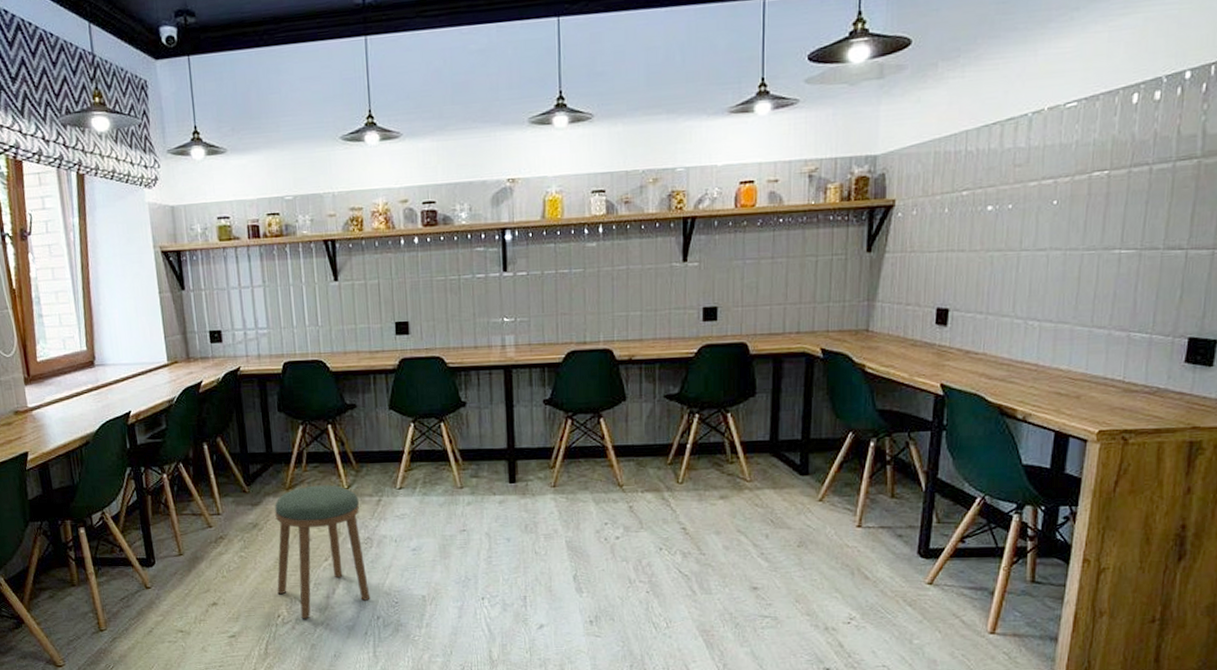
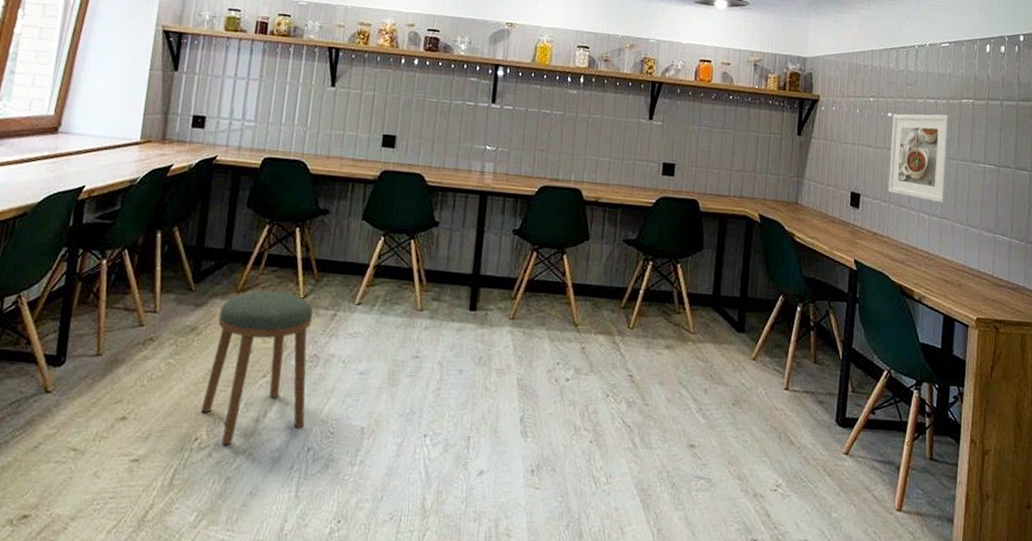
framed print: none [985,195,1078,306] -> present [888,113,953,204]

